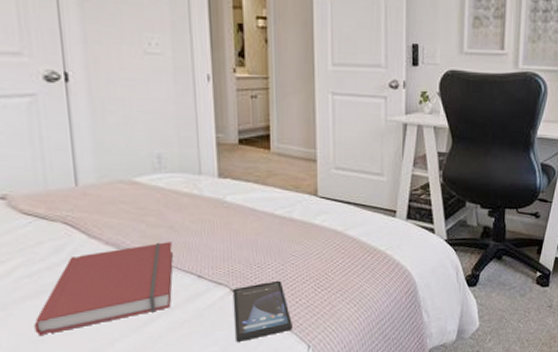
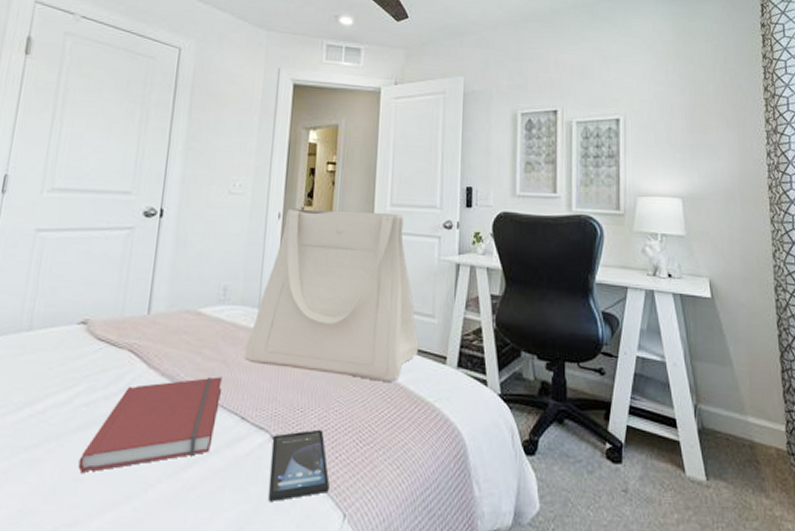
tote bag: none [191,69,369,236] -> present [244,208,419,382]

